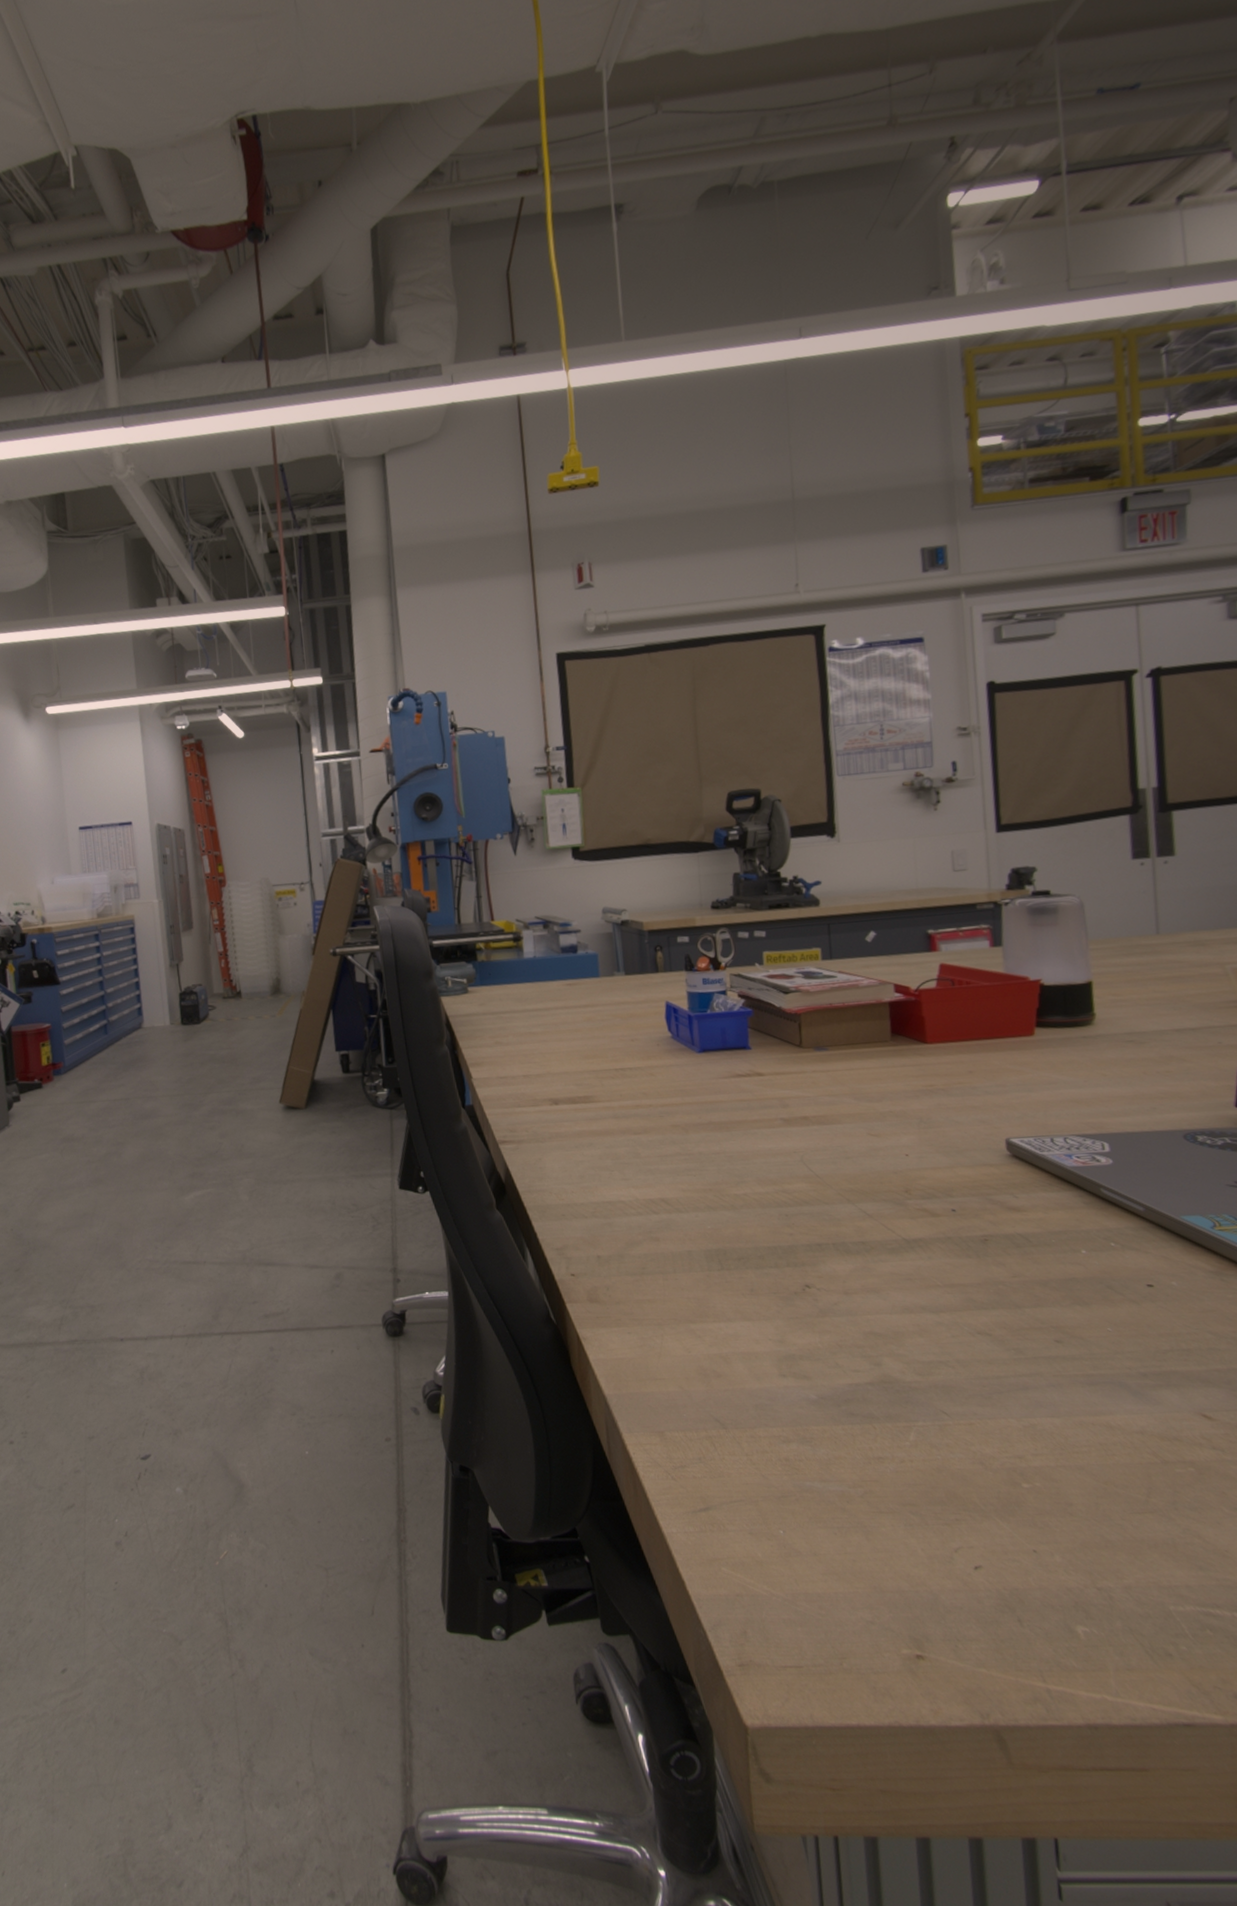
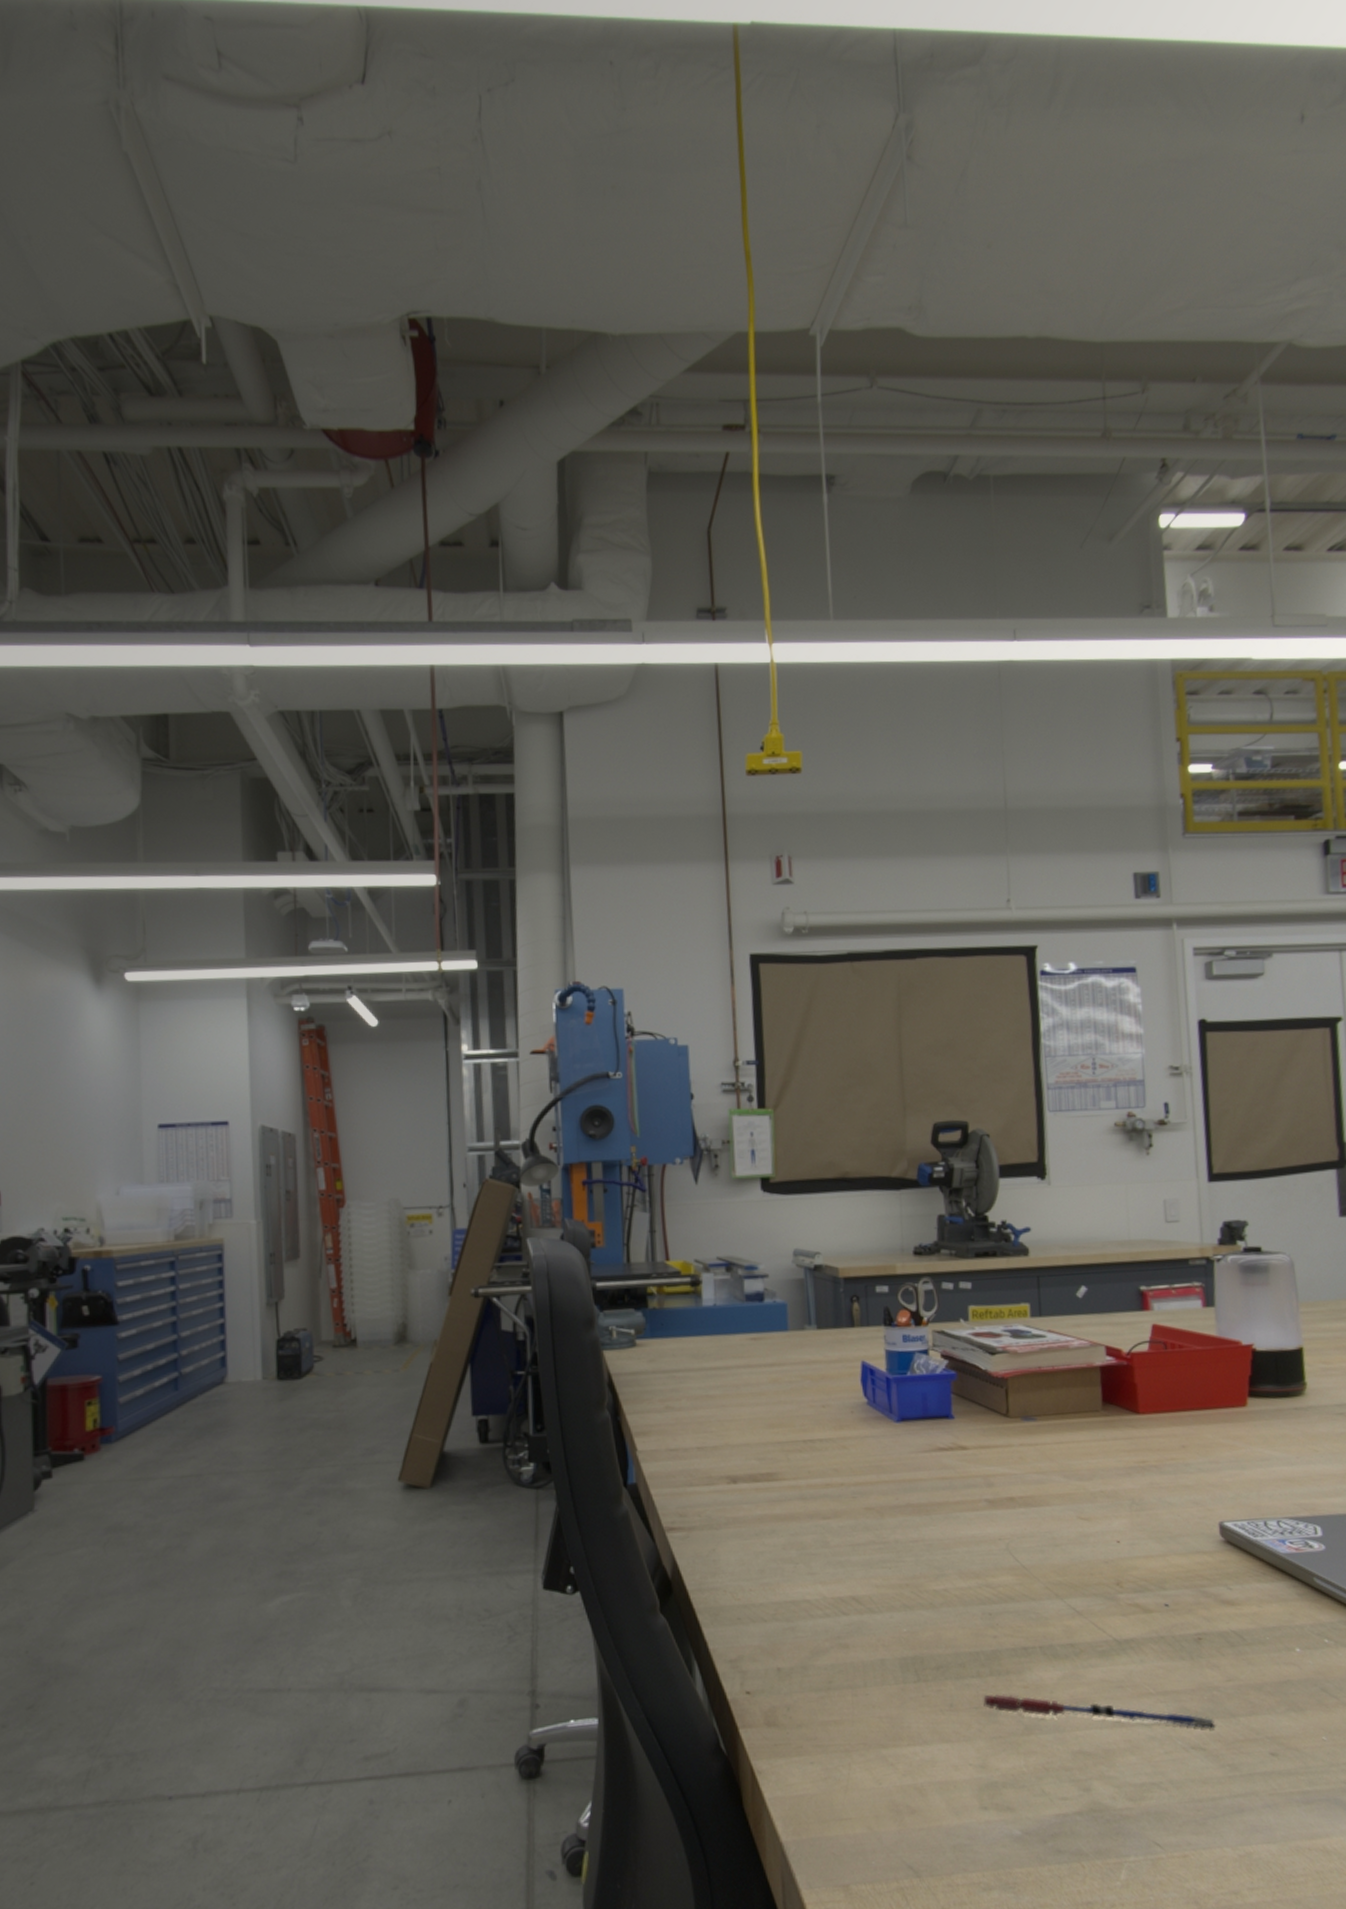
pen: none [781,1282,1000,1318] -> present [983,1694,1215,1729]

